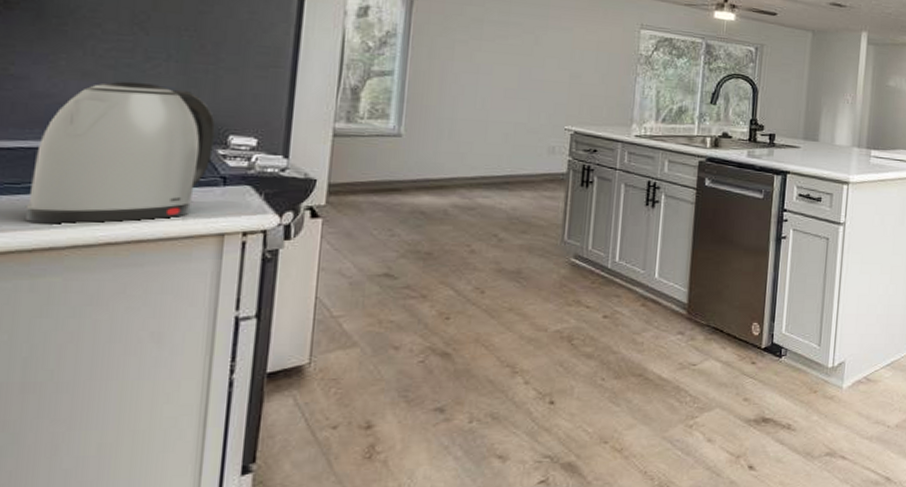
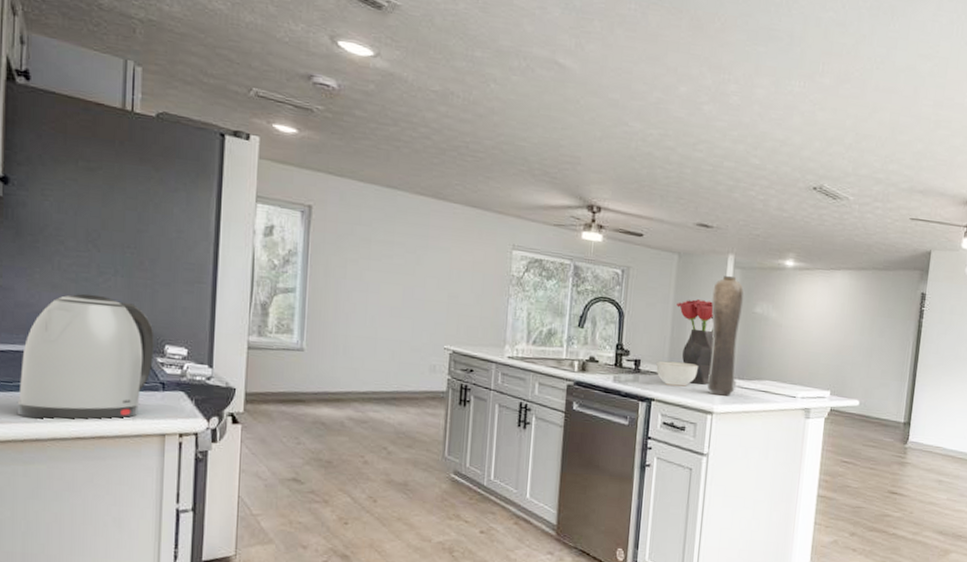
bowl: none [791,134,834,159] -> present [656,360,699,387]
bouquet: none [811,74,849,156] -> present [676,299,714,385]
vase: none [843,51,878,166] -> present [707,275,745,396]

